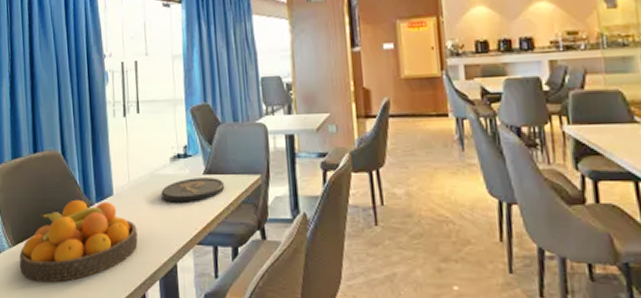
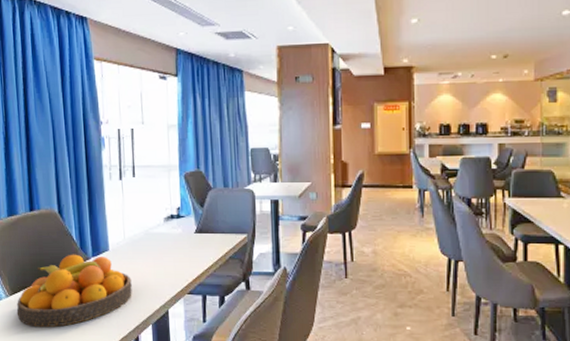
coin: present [161,178,225,202] -> none [155,236,214,258]

